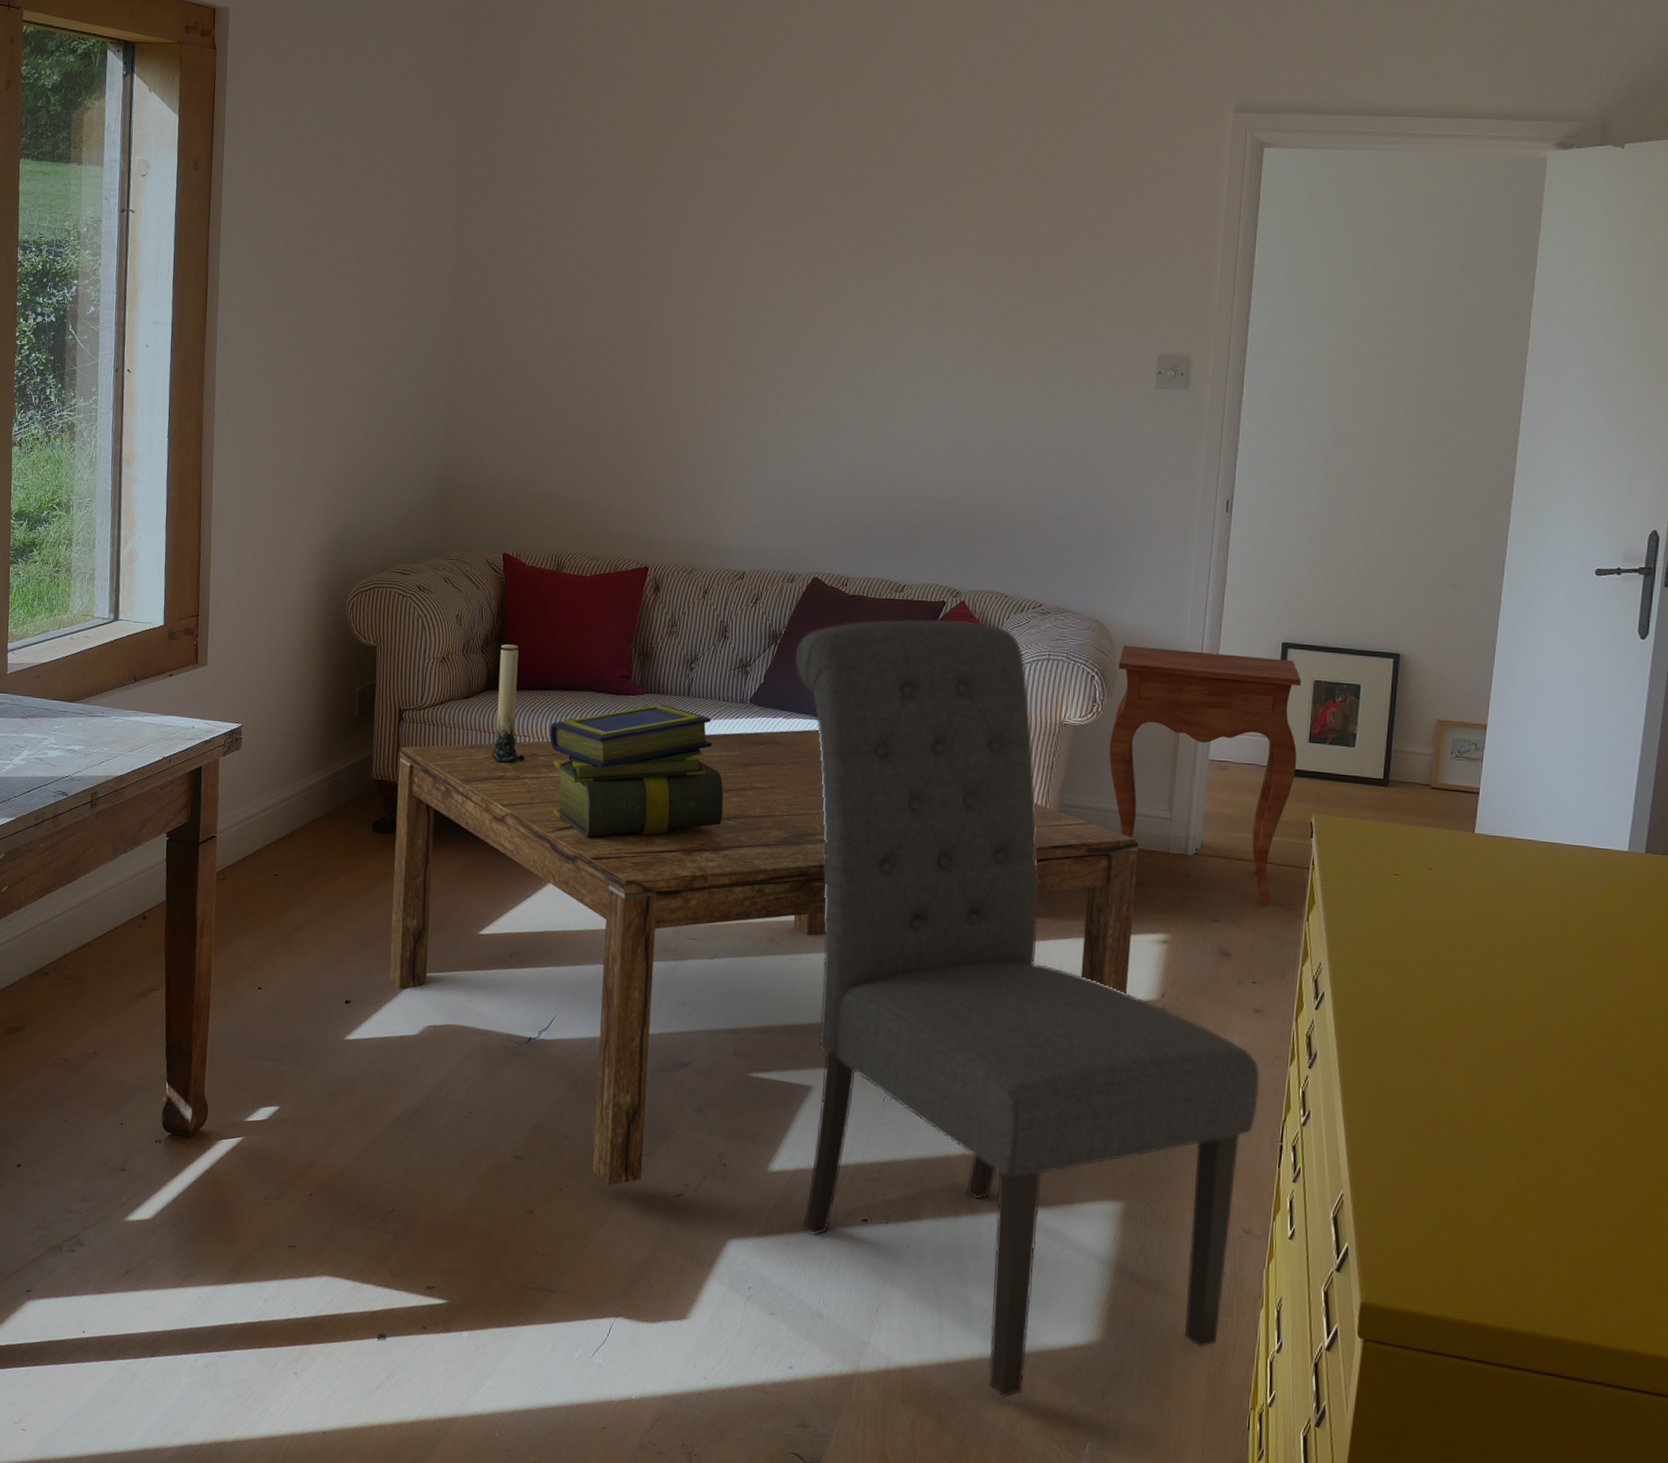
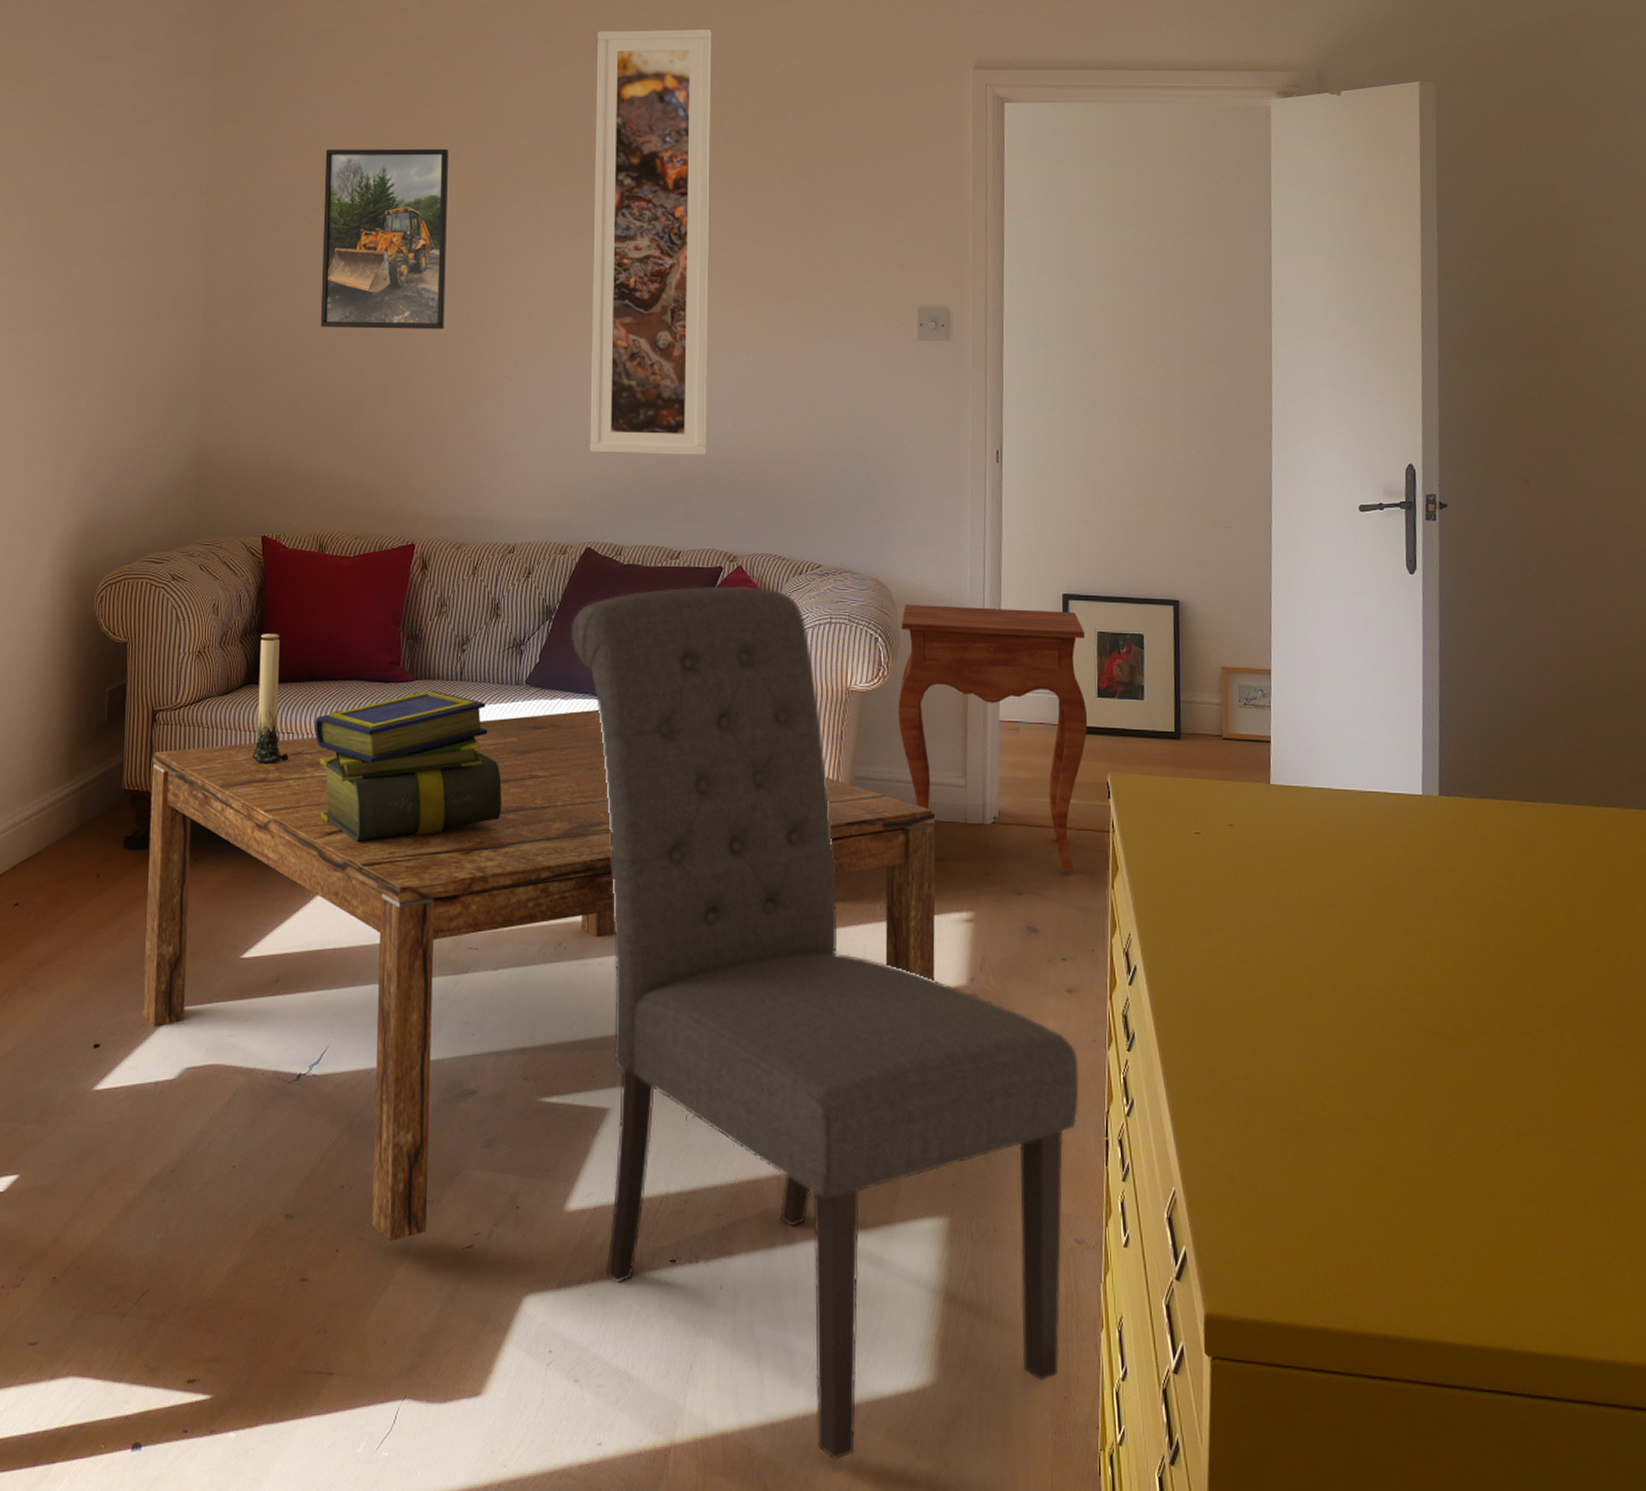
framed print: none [562,179,693,362] -> present [320,148,448,330]
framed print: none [821,64,964,494] -> present [590,29,711,455]

